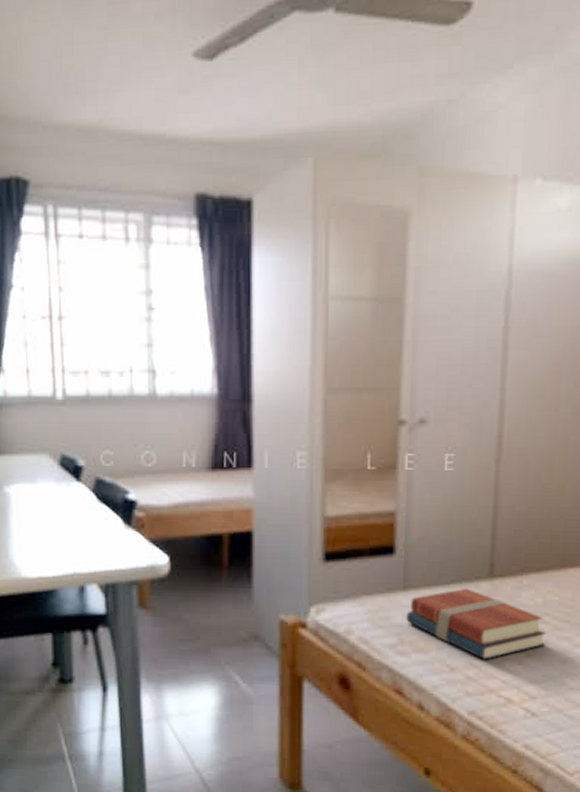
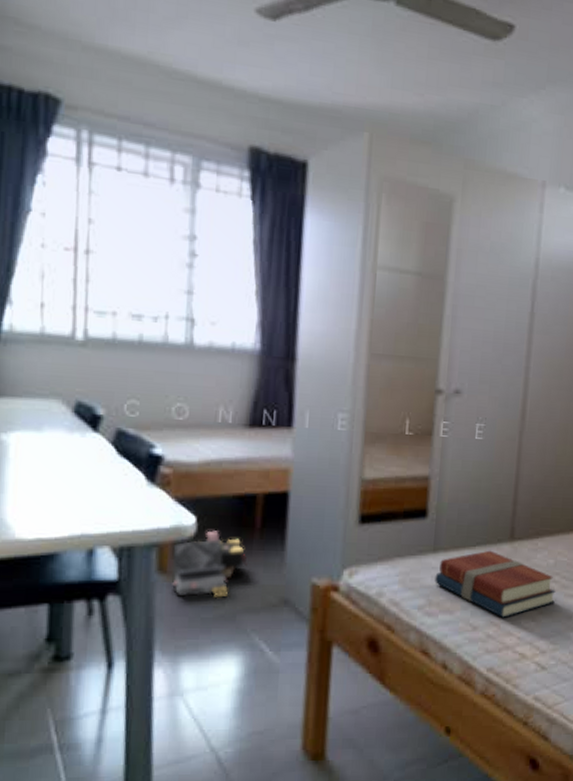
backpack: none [150,569,218,632] -> present [172,530,247,598]

